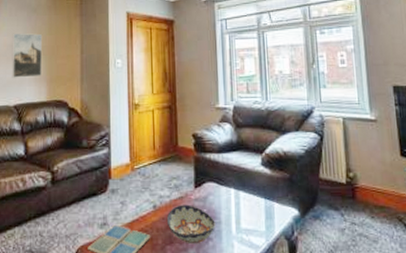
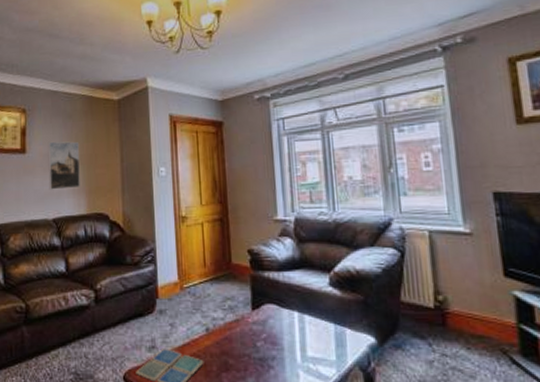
decorative bowl: present [166,204,216,245] -> none [221,328,277,373]

